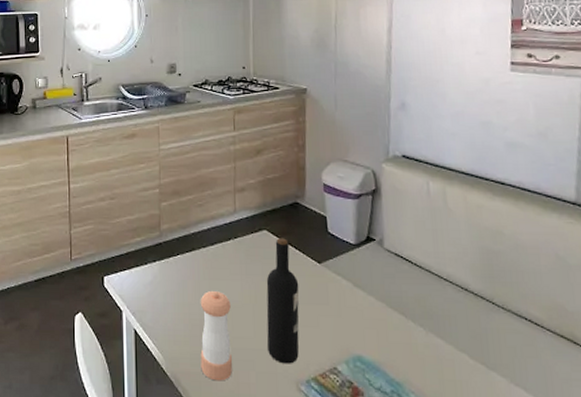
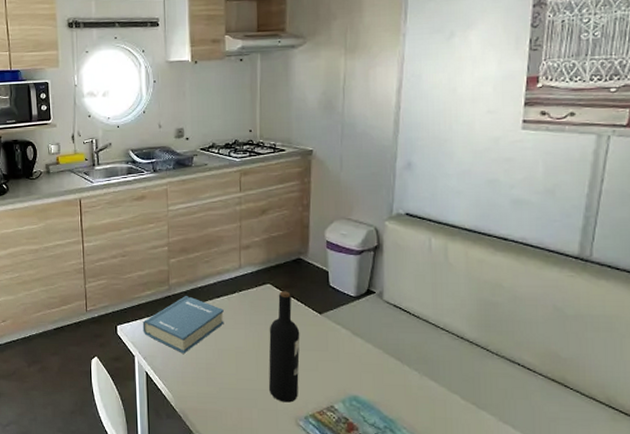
hardback book: none [131,243,219,308] -> present [142,296,224,354]
pepper shaker: present [200,291,232,381] -> none [206,339,236,417]

